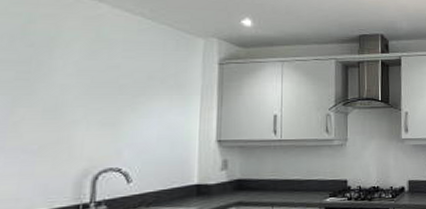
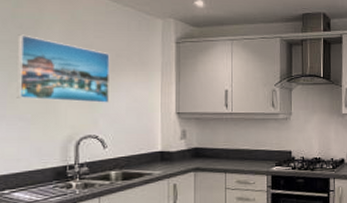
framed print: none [20,53,140,131] -> present [16,34,110,103]

